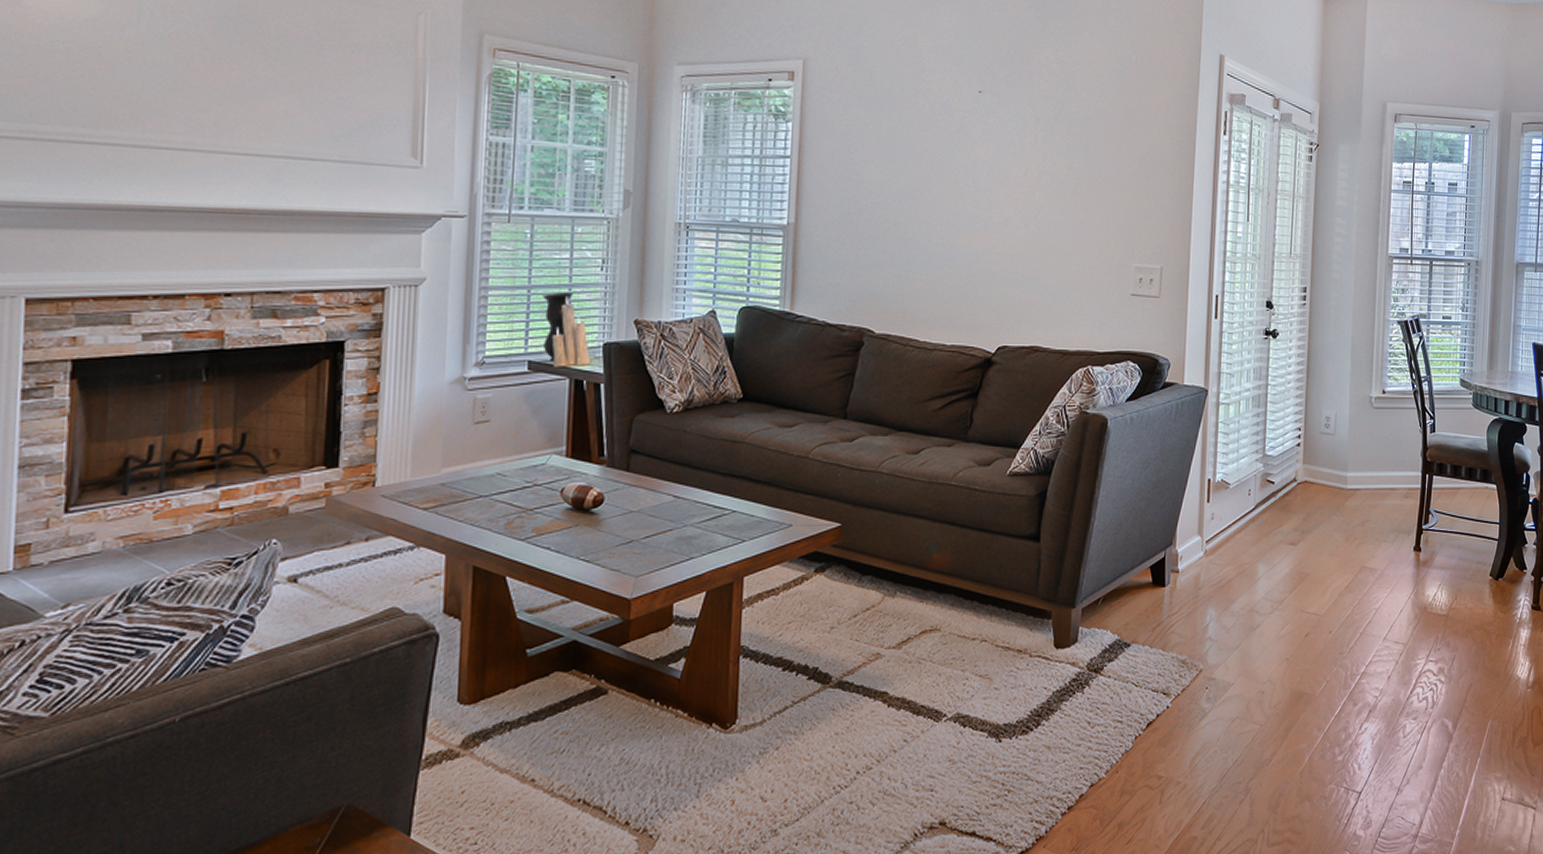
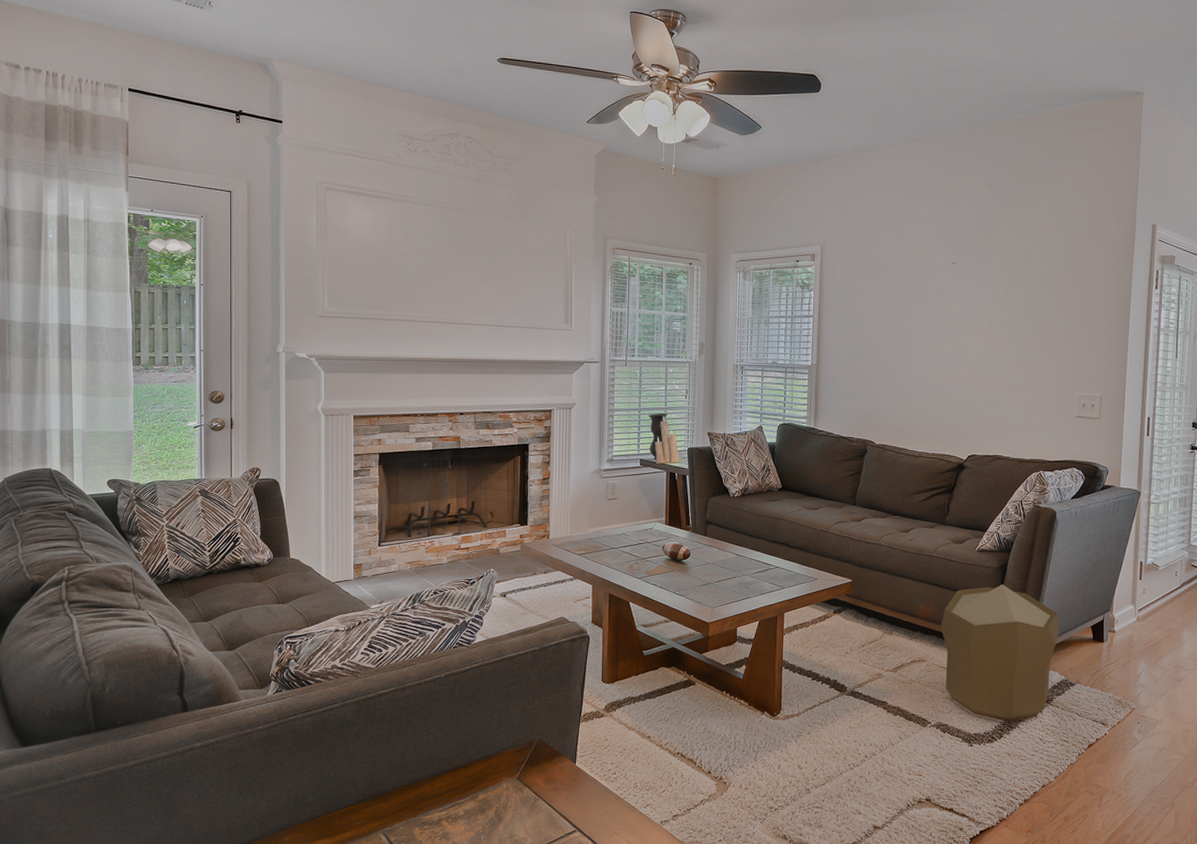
pouf: none [960,518,1112,705] -> present [941,584,1060,723]

